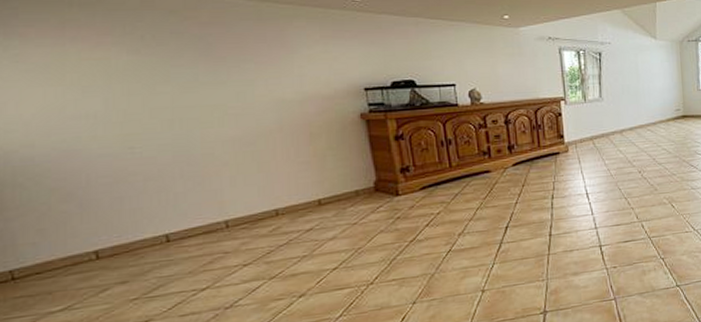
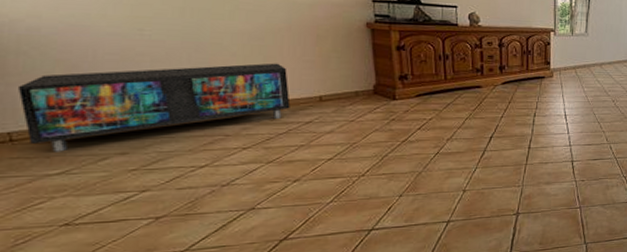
storage cabinet: none [17,168,289,288] -> present [18,63,291,152]

